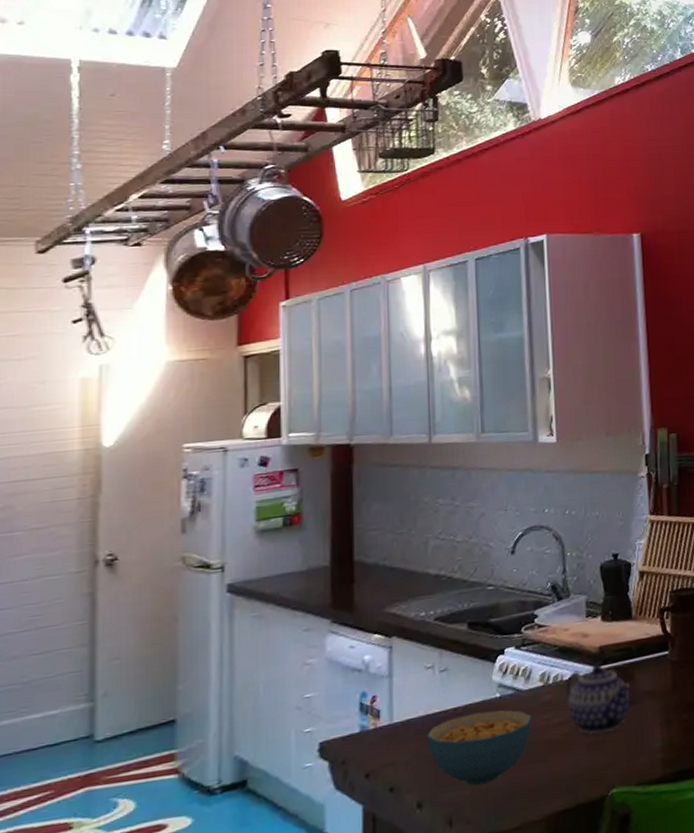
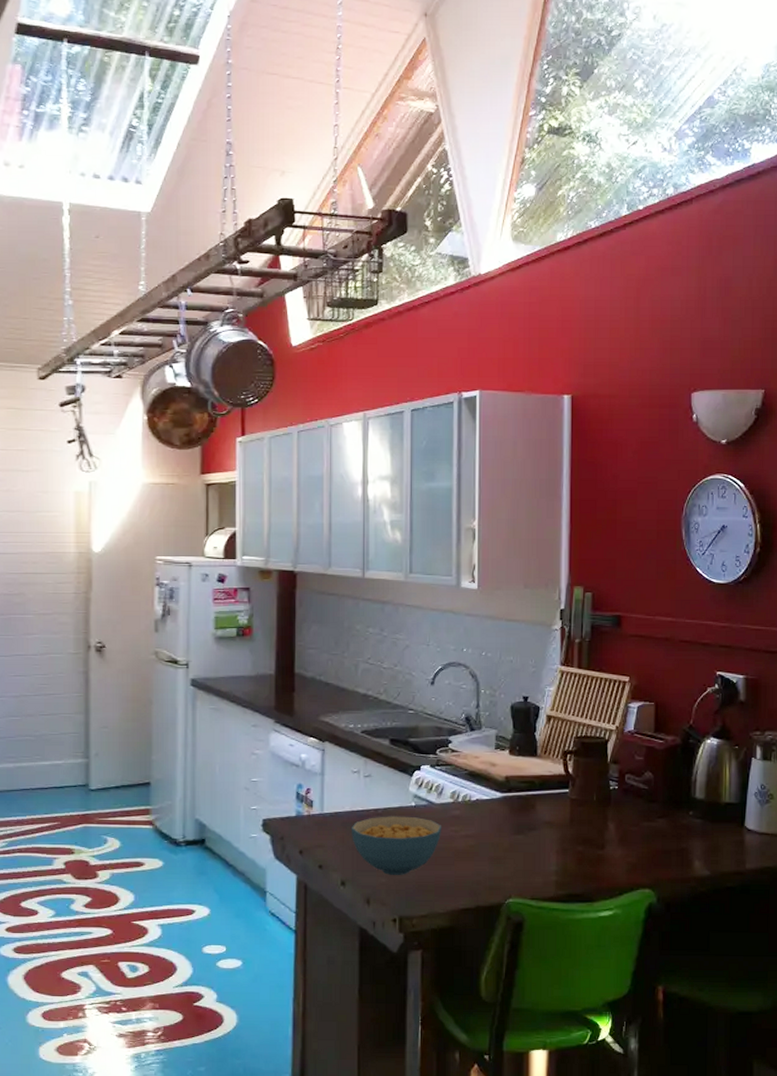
teapot: present [566,663,631,735] -> none [473,790,532,851]

